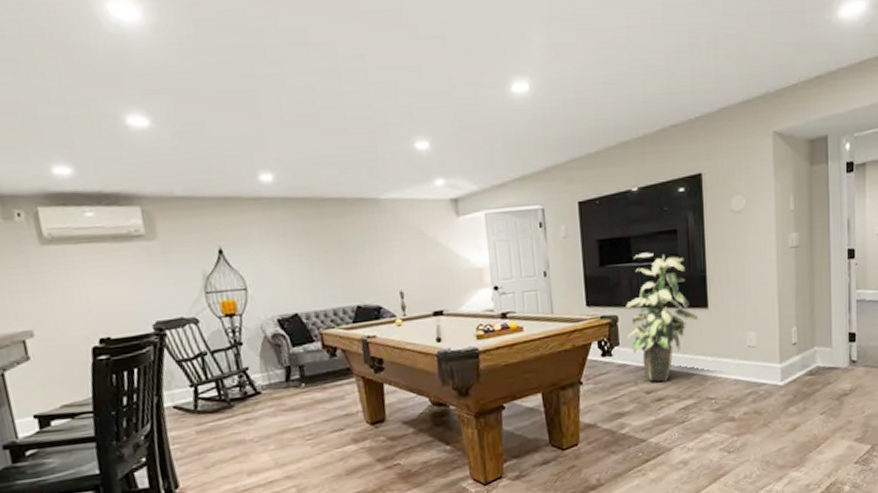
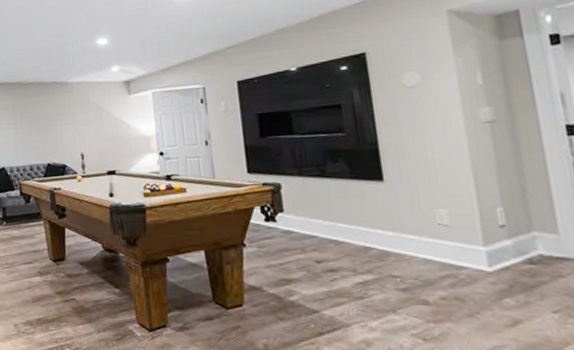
indoor plant: present [626,252,699,382] -> none [289,125,373,253]

